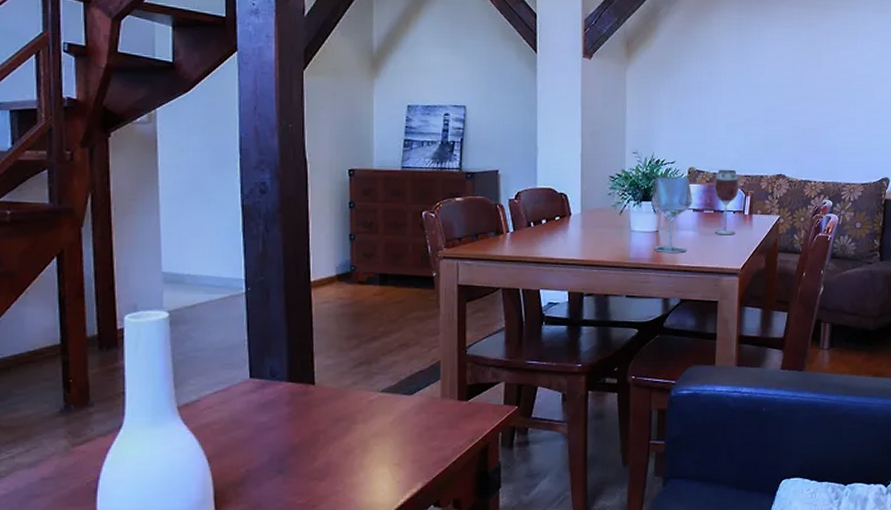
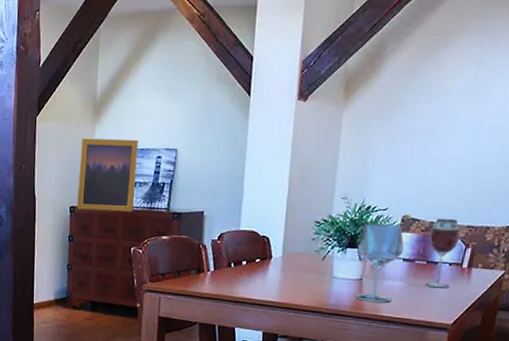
picture frame: none [357,94,423,174] -> present [76,138,138,213]

